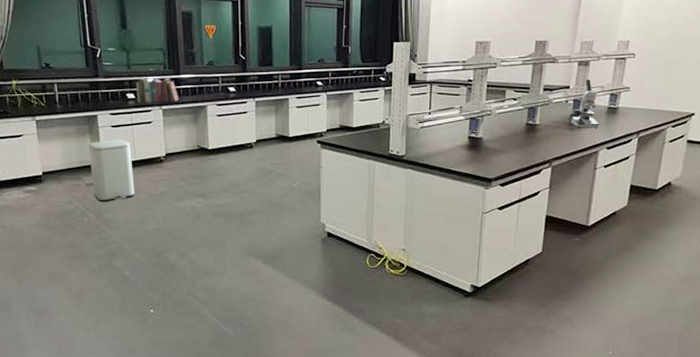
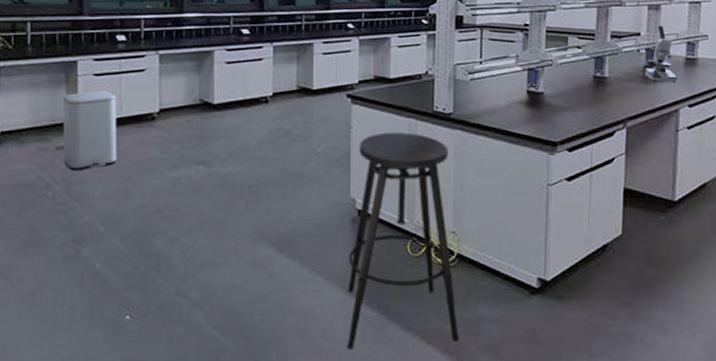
books: present [136,77,179,103] -> none [128,15,181,47]
stool: none [319,171,407,336] -> present [346,132,459,350]

